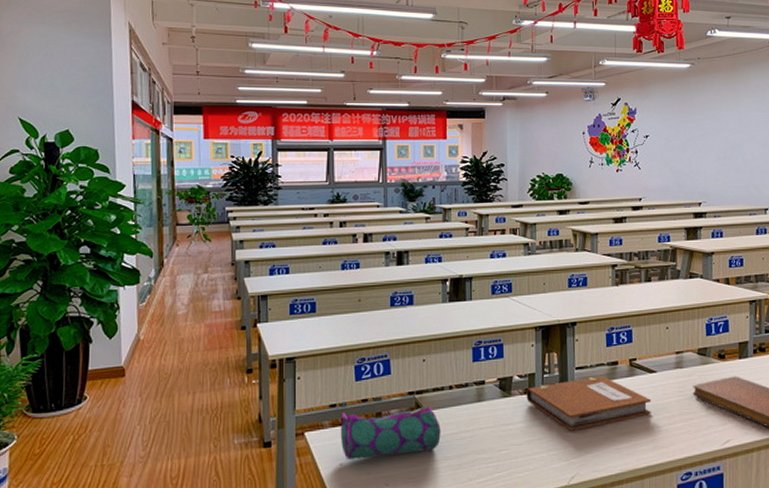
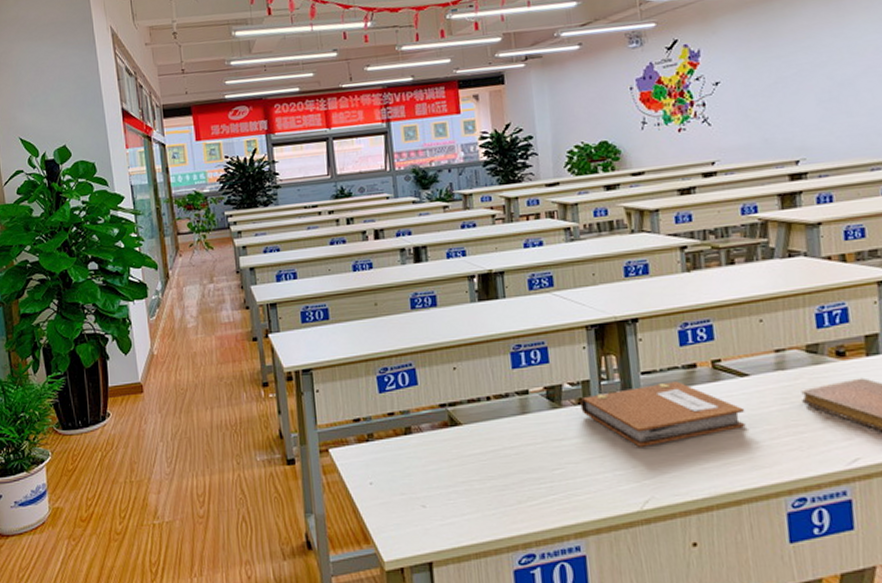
pencil case: present [340,405,441,460] -> none [366,418,481,479]

